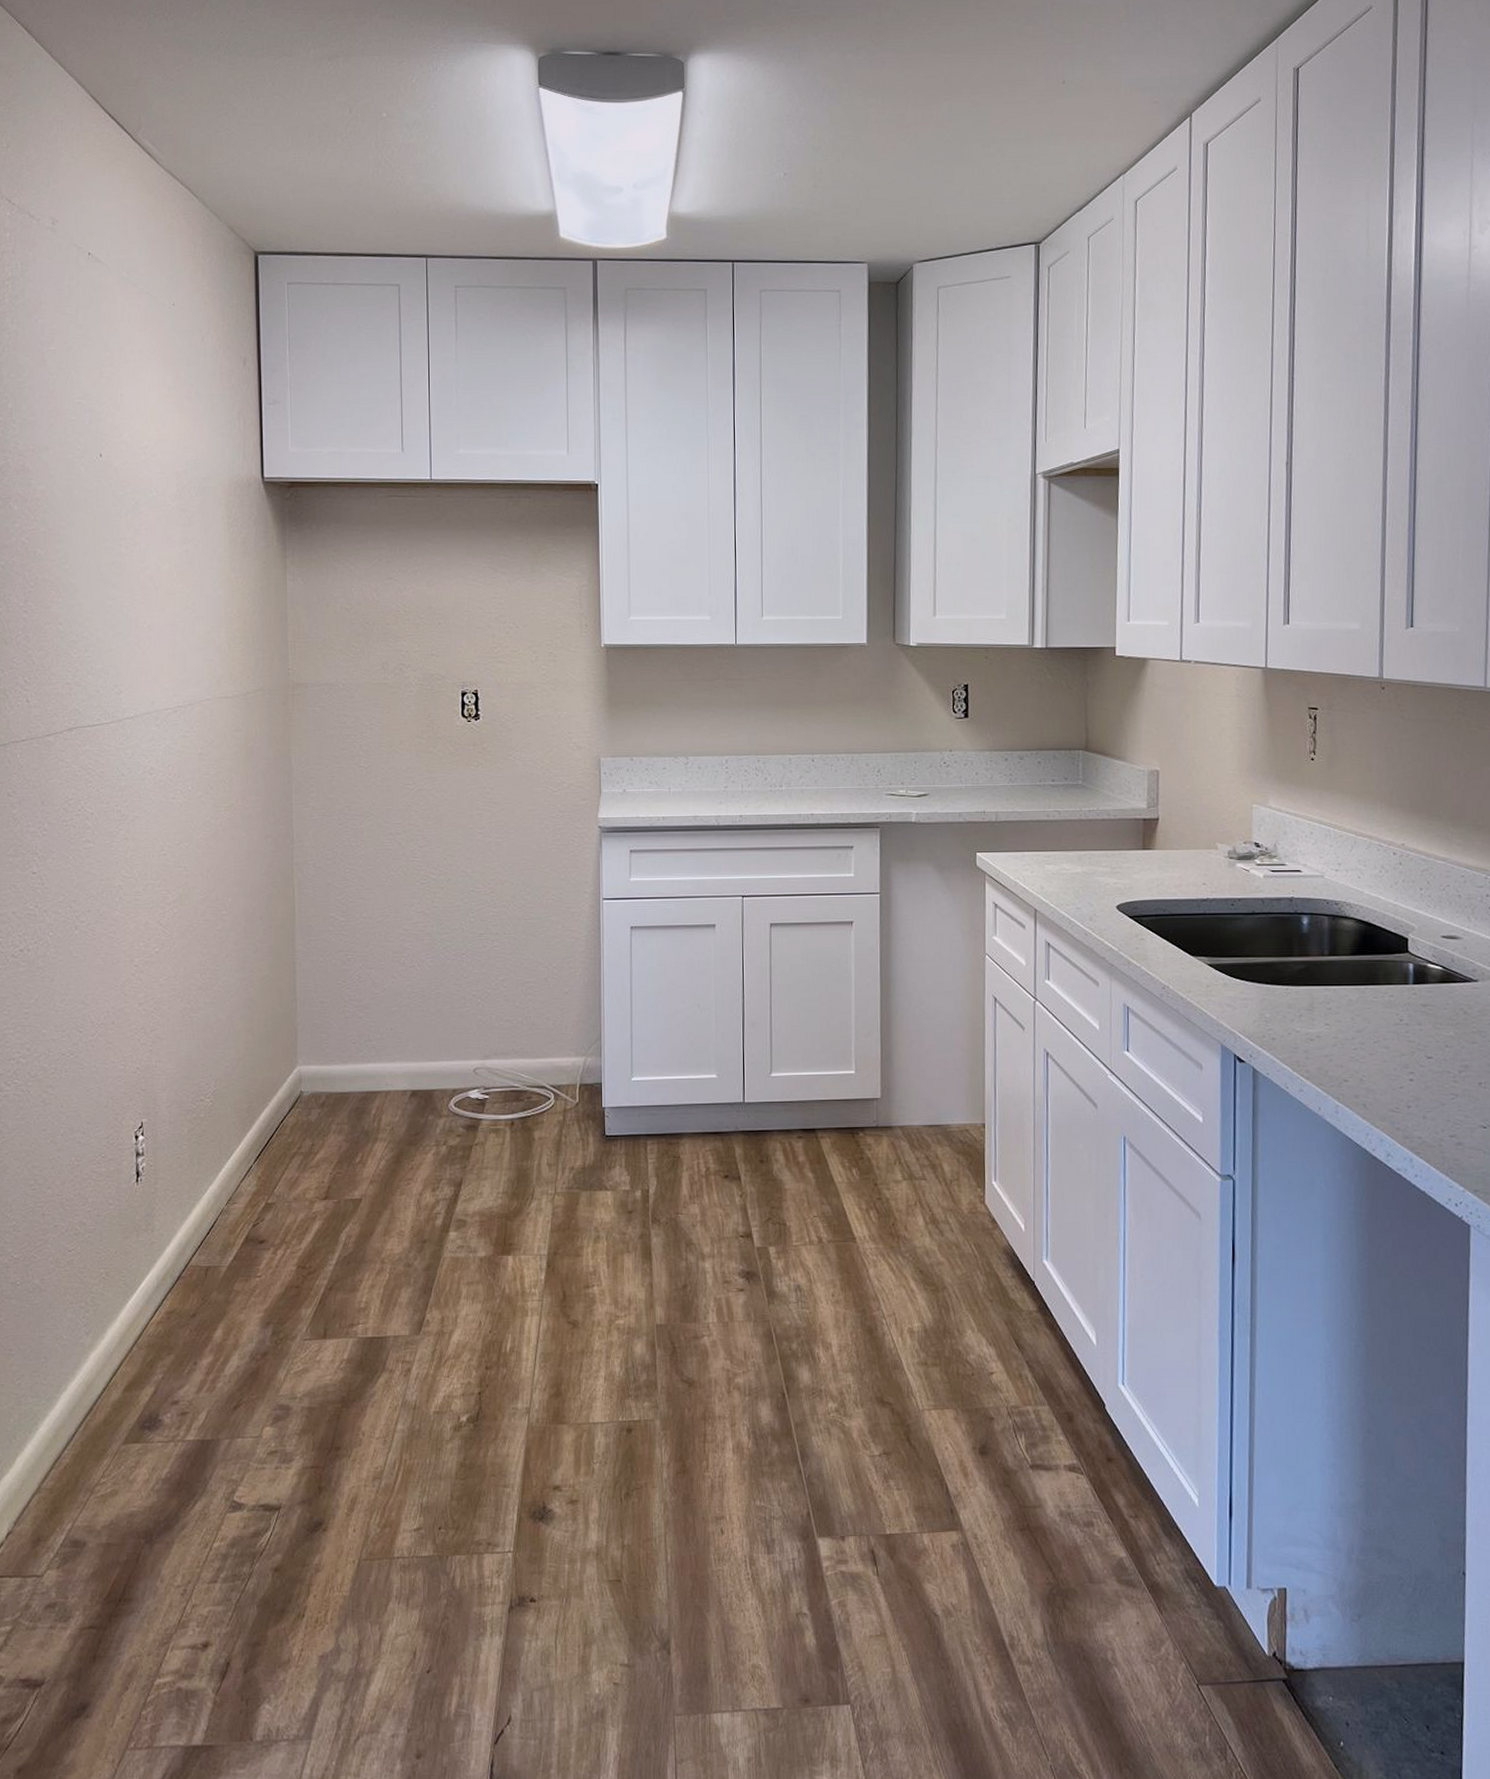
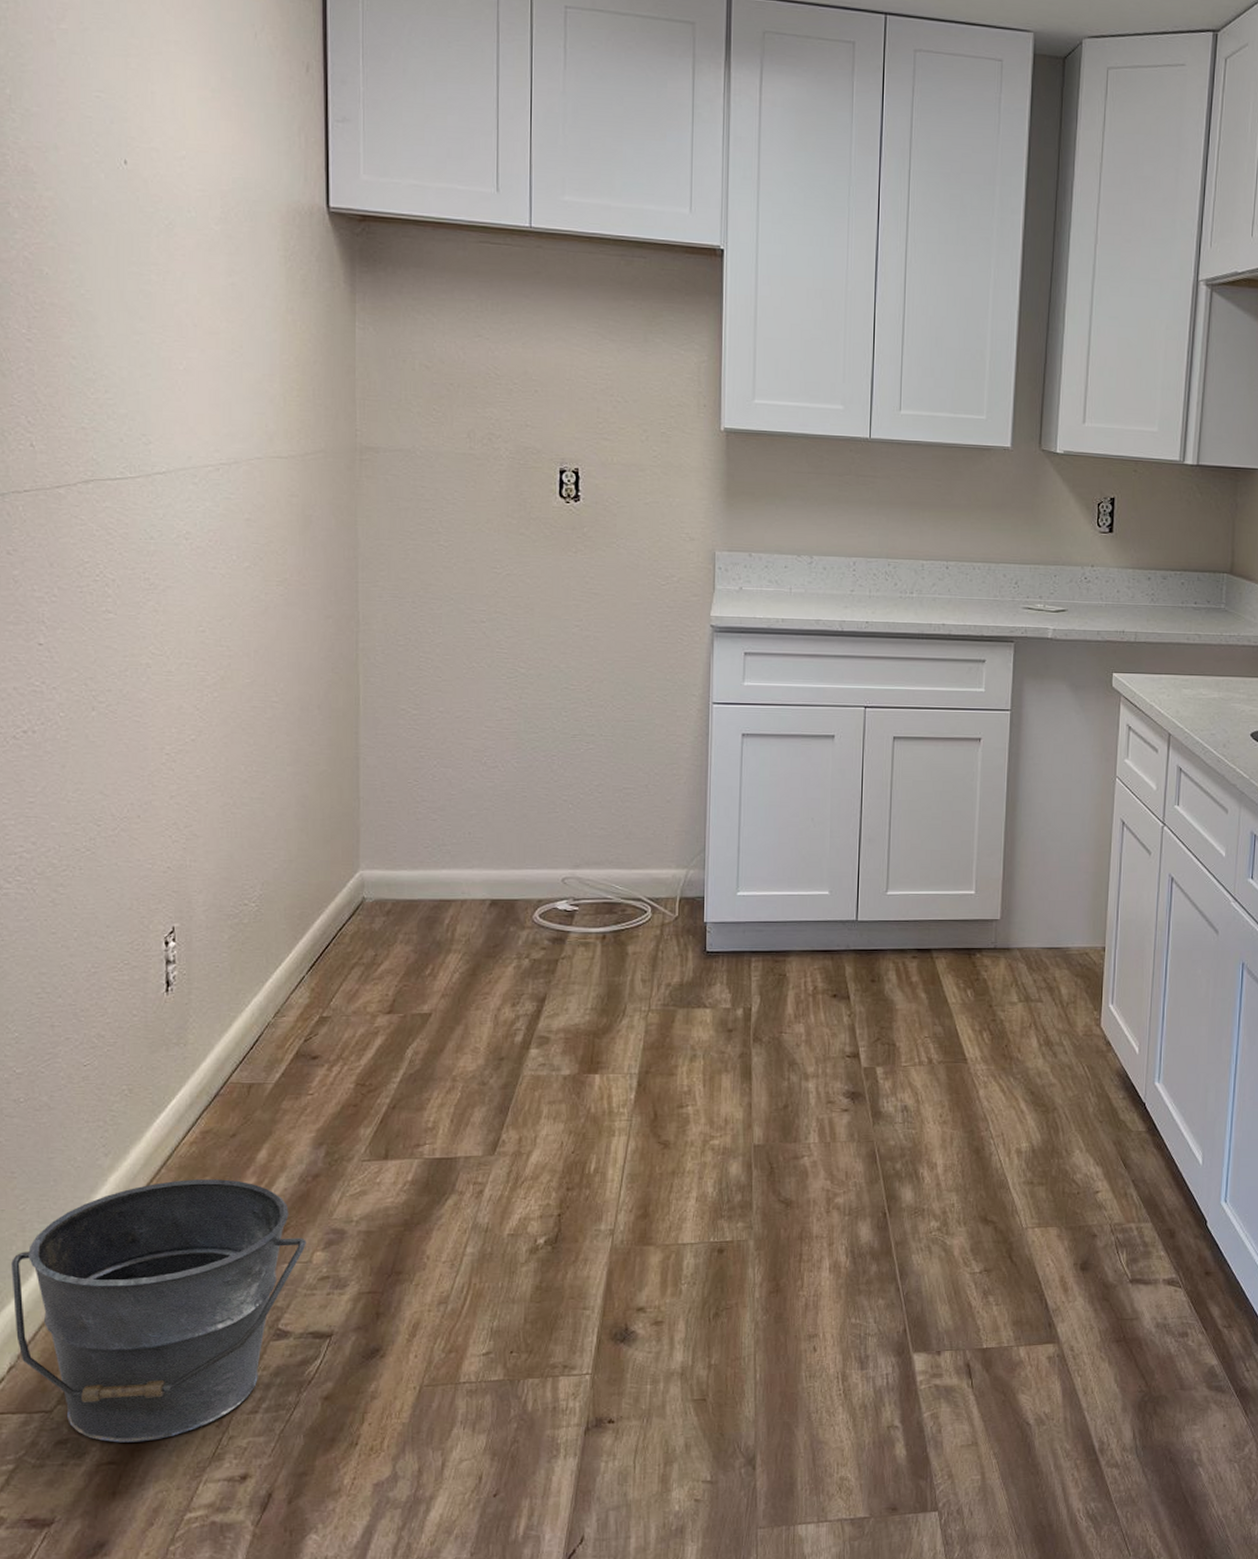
bucket: none [9,1357,257,1608] -> present [11,1179,306,1443]

